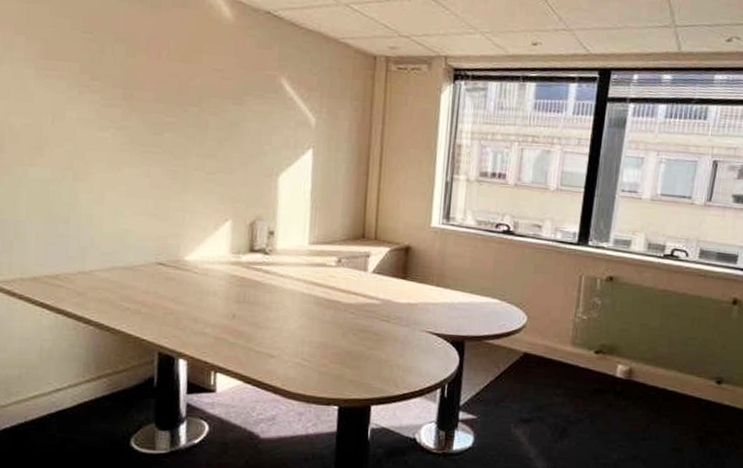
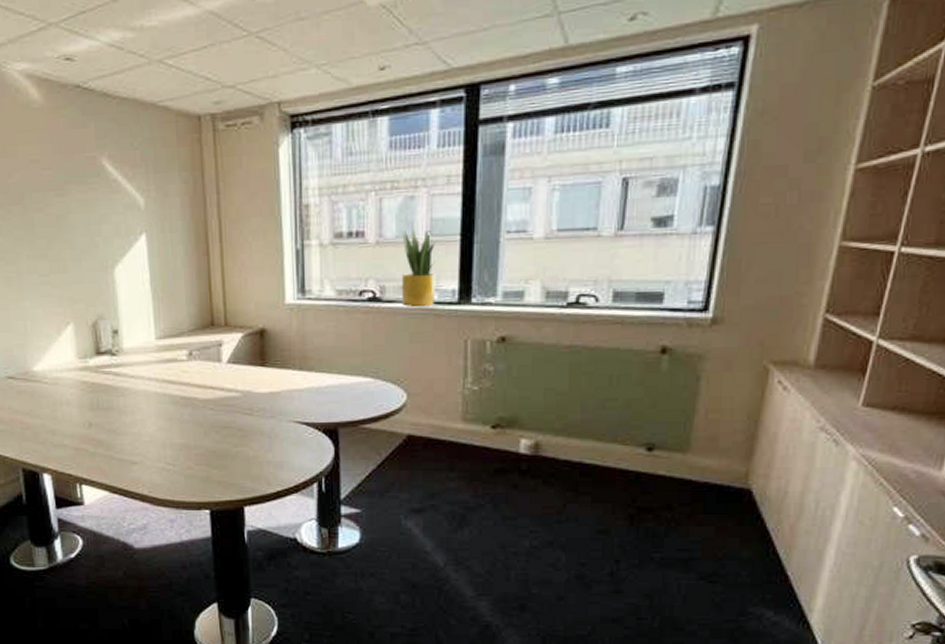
planter: none [531,178,567,245] -> present [402,230,440,308]

